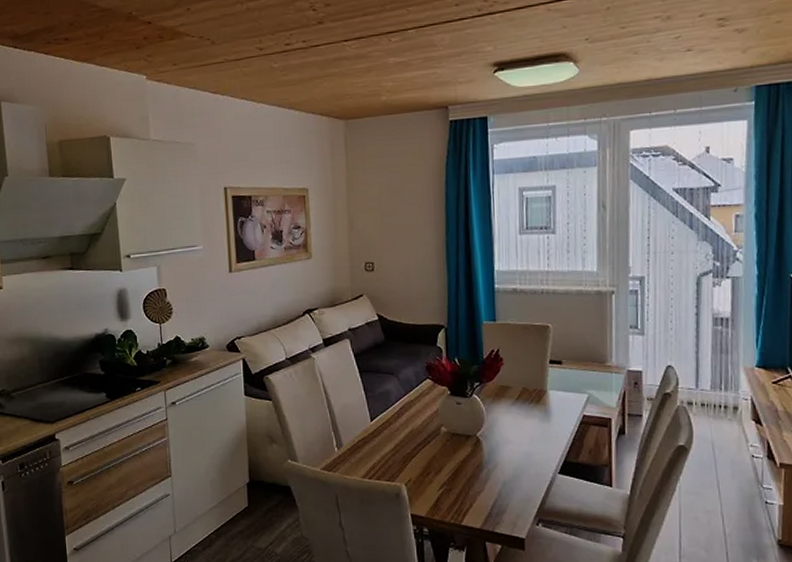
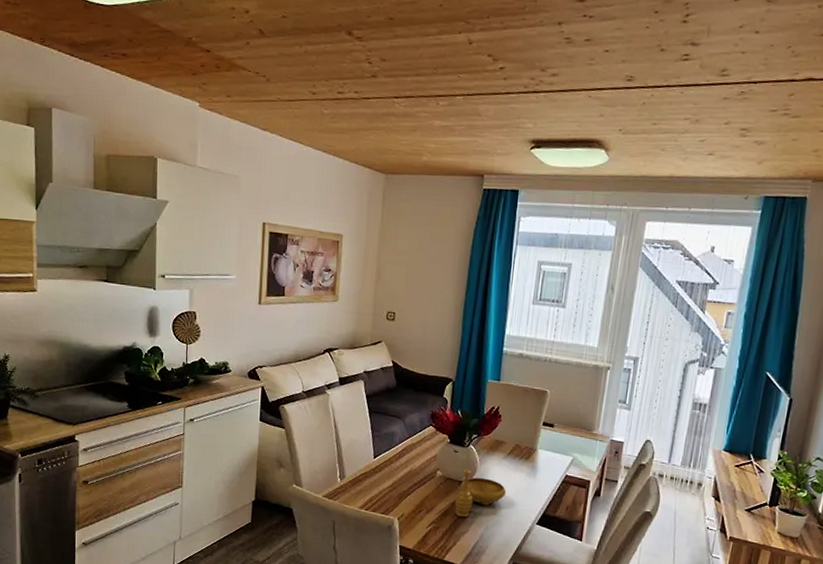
decorative bowl: none [464,421,520,474] -> present [454,469,506,517]

